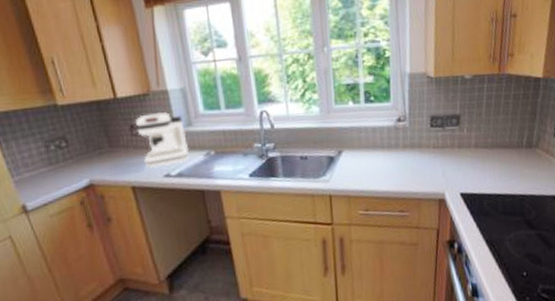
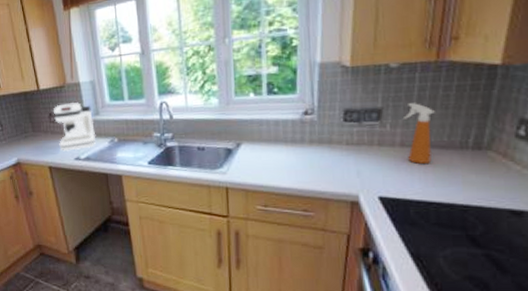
spray bottle: none [476,109,499,162] -> present [402,103,435,164]

